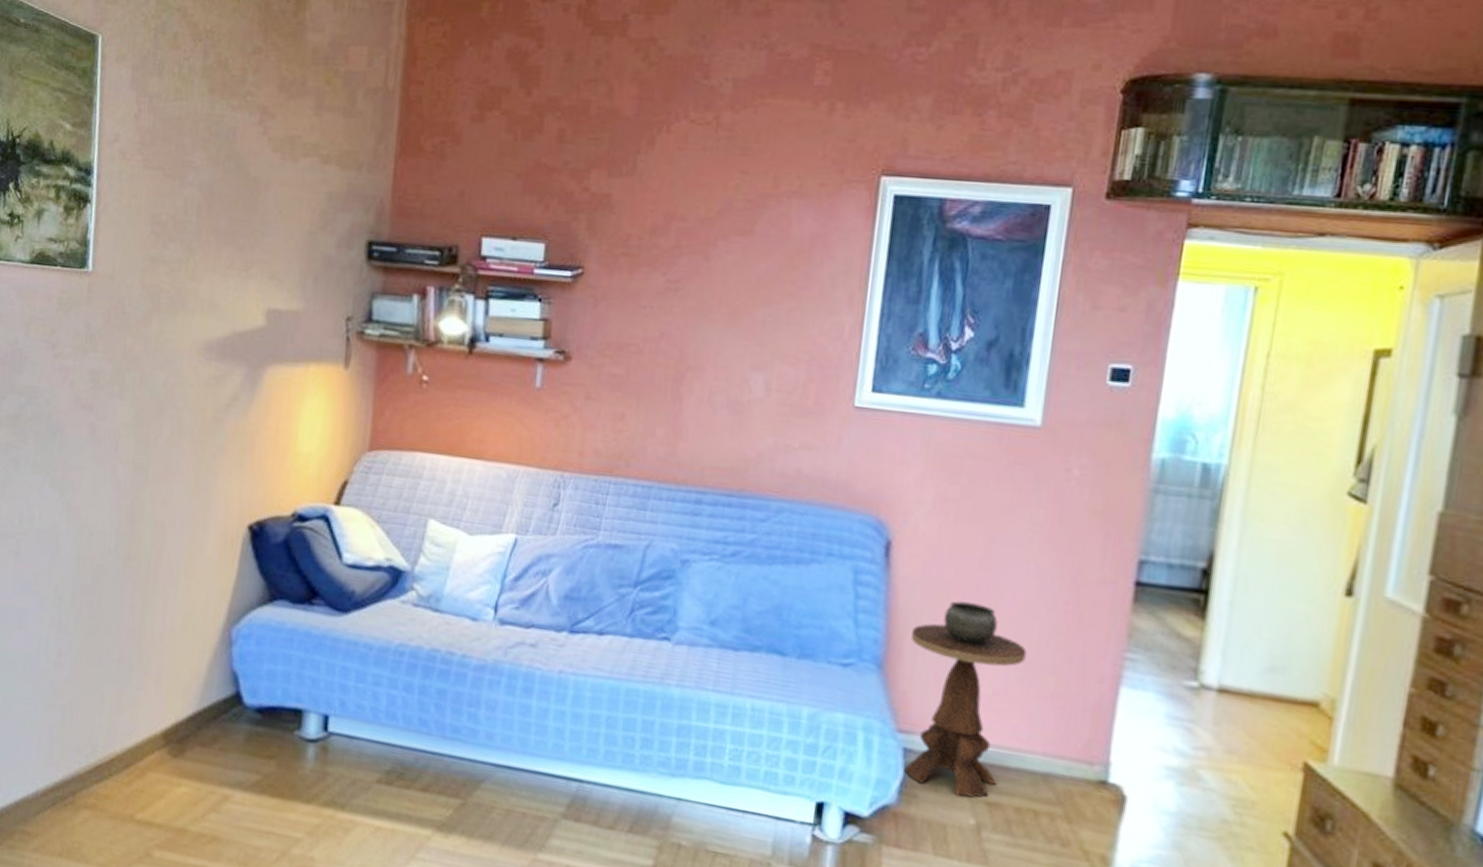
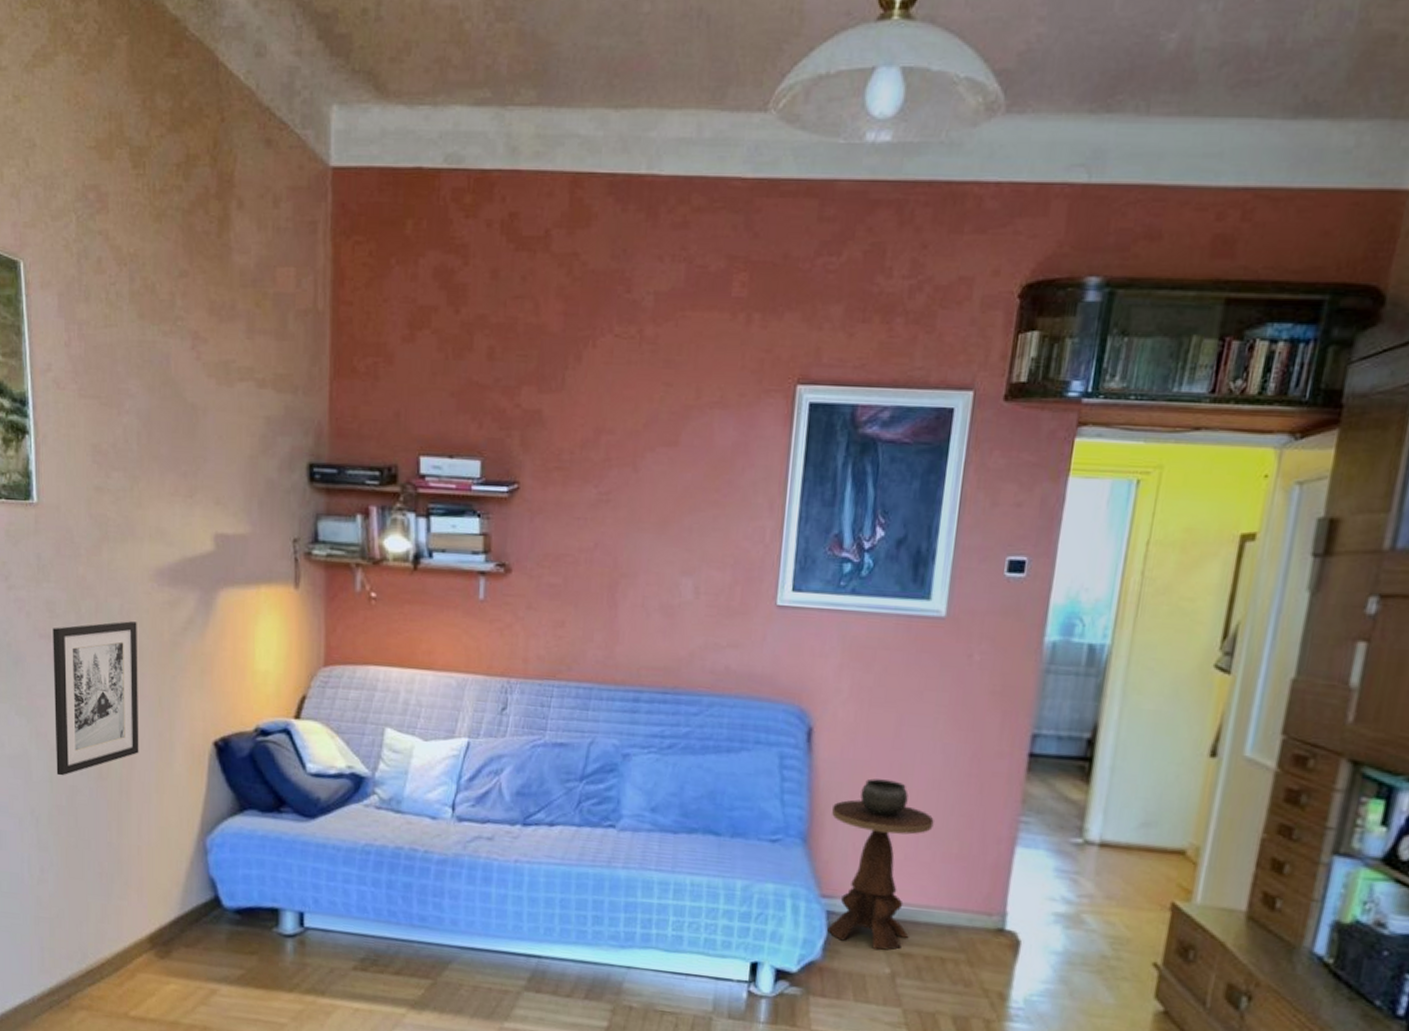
wall art: none [84,395,181,554] -> present [53,621,139,776]

